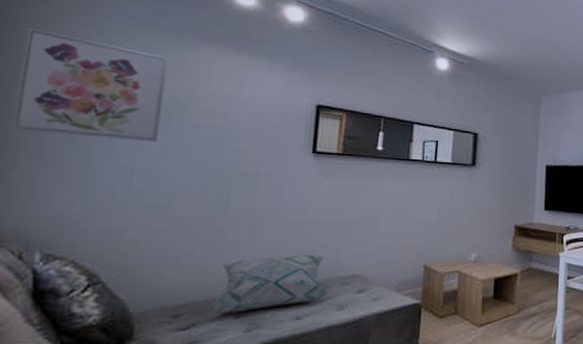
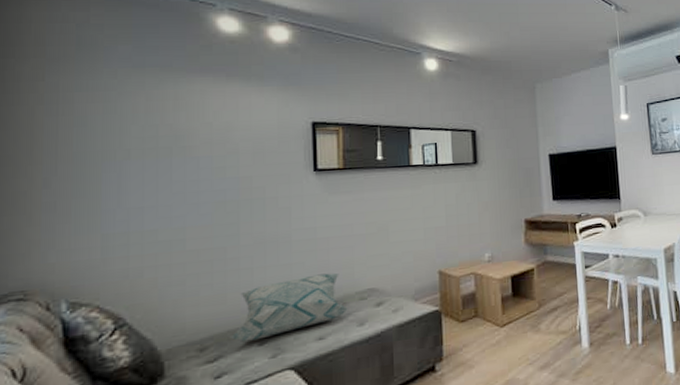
wall art: present [11,27,168,143] -> none [23,82,164,185]

